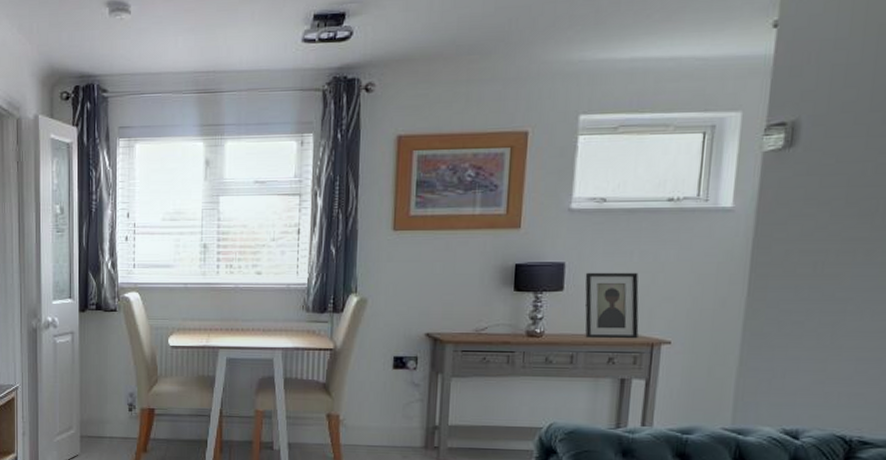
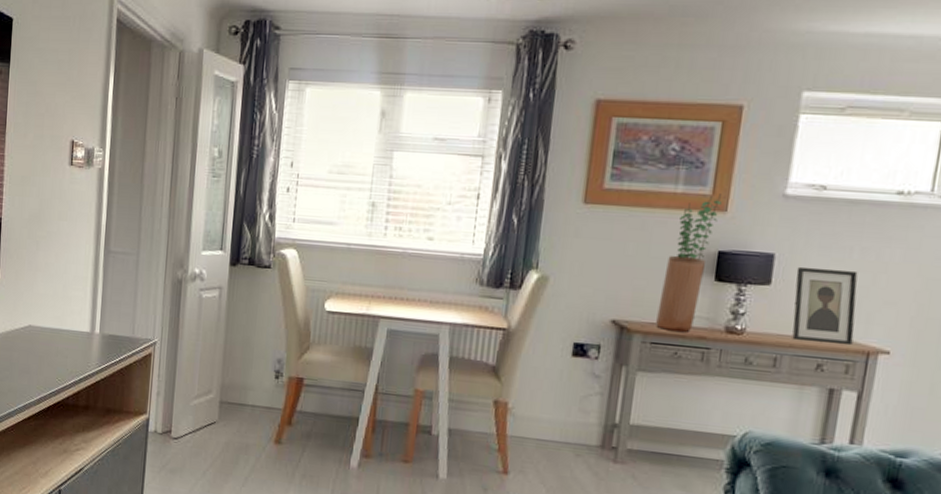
vase: none [465,212,515,340] -> present [656,194,722,333]

